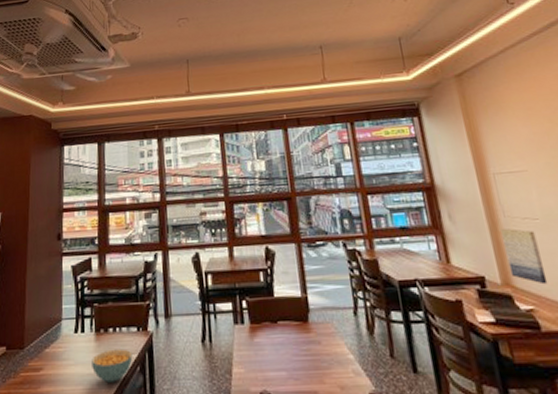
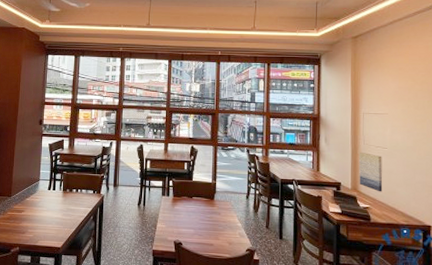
cereal bowl: present [92,349,133,382] -> none [59,203,89,225]

